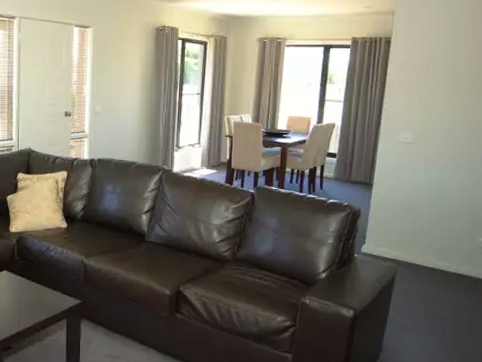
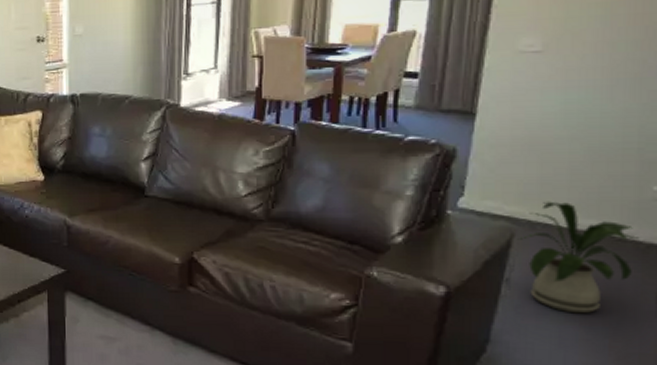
house plant: none [399,248,472,329] -> present [517,201,640,314]

